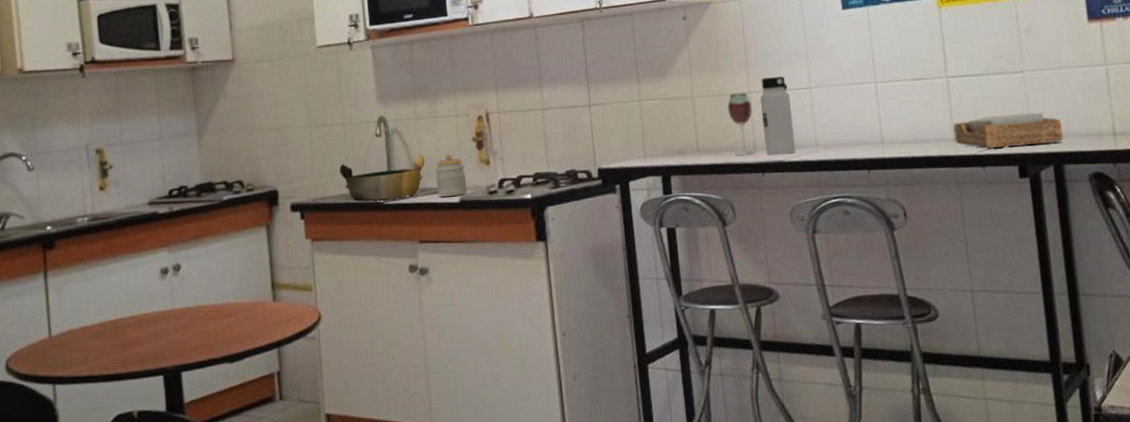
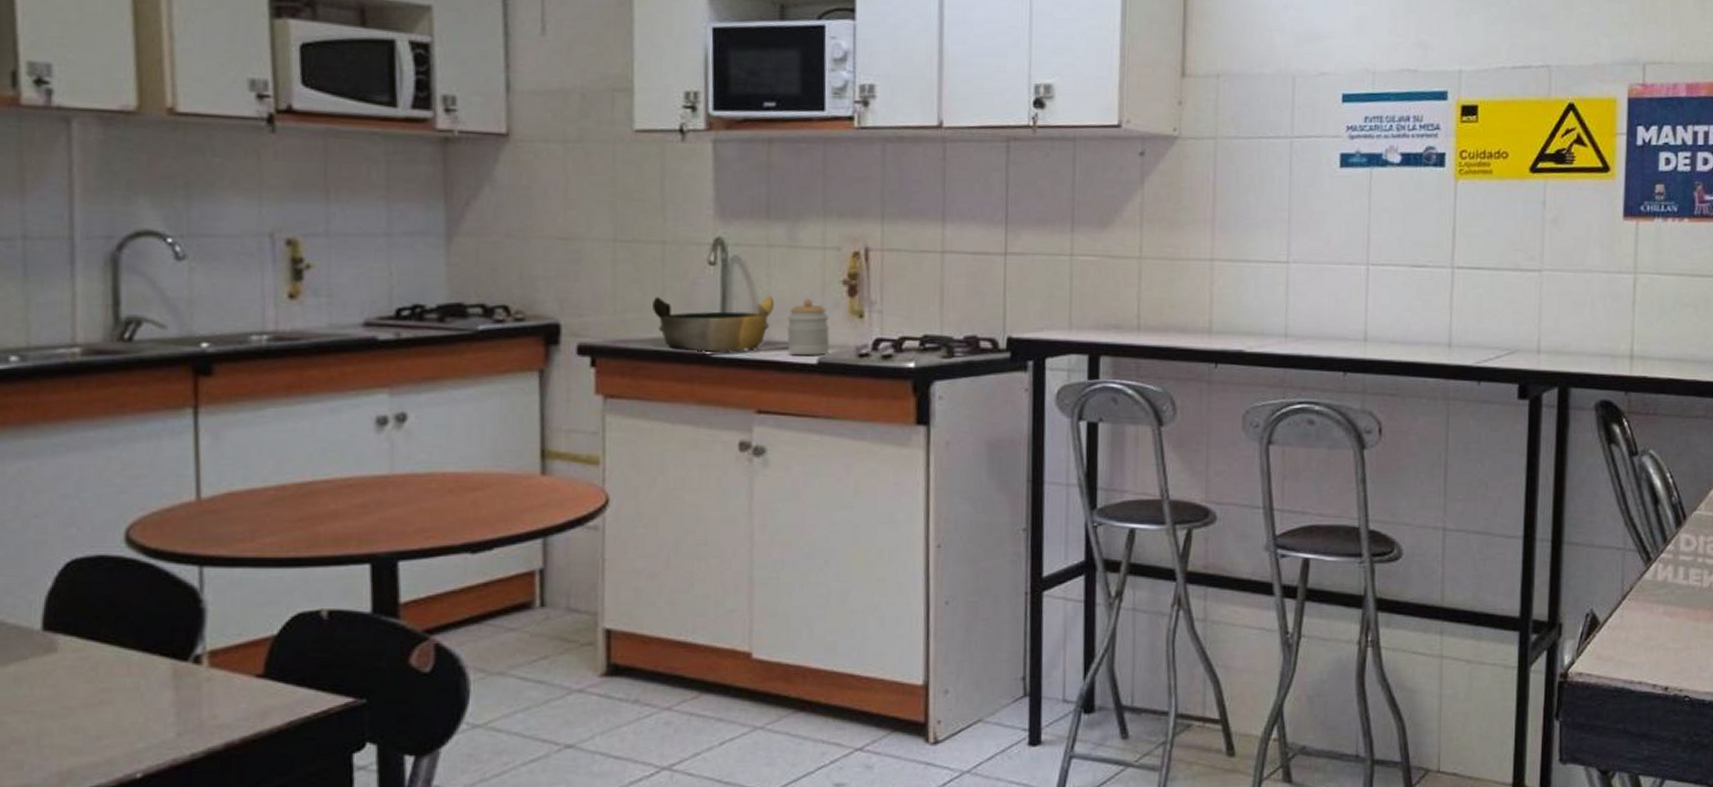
wineglass: present [727,92,755,157] -> none [1182,258,1213,340]
water bottle: present [759,76,796,155] -> none [1222,243,1262,343]
napkin holder: present [953,112,1063,149] -> none [1451,320,1575,361]

